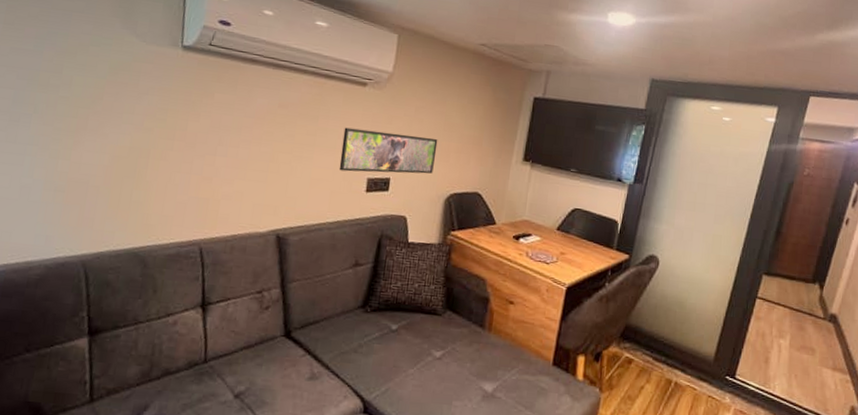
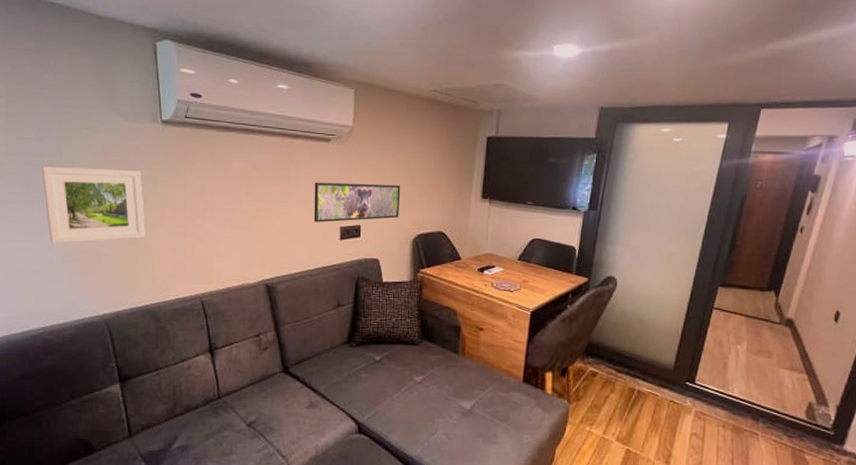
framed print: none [31,82,151,172] -> present [41,167,145,244]

